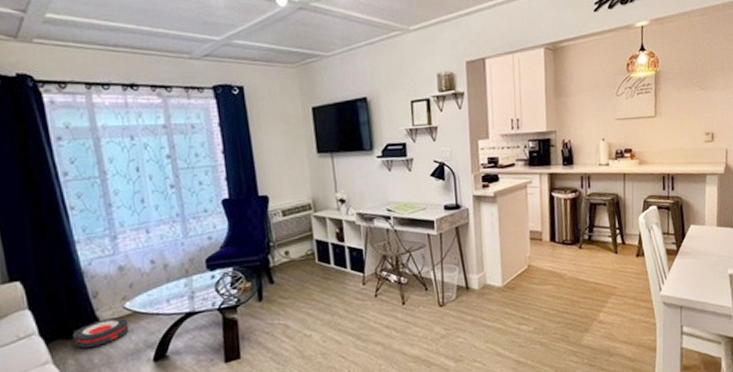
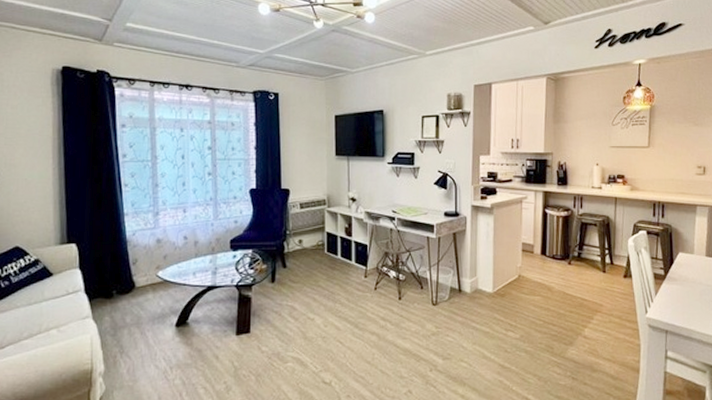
robot vacuum: present [73,317,129,348] -> none [111,284,159,308]

